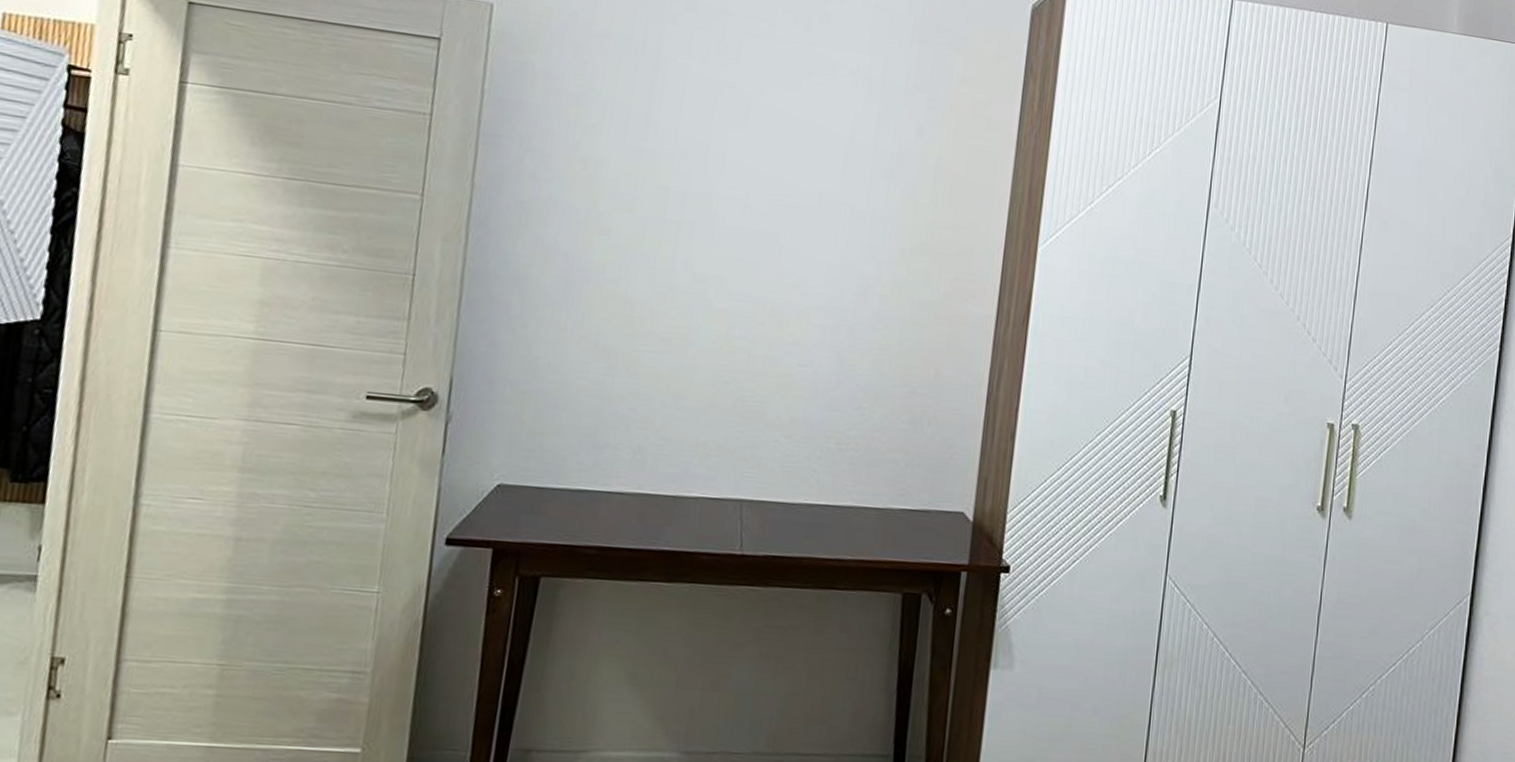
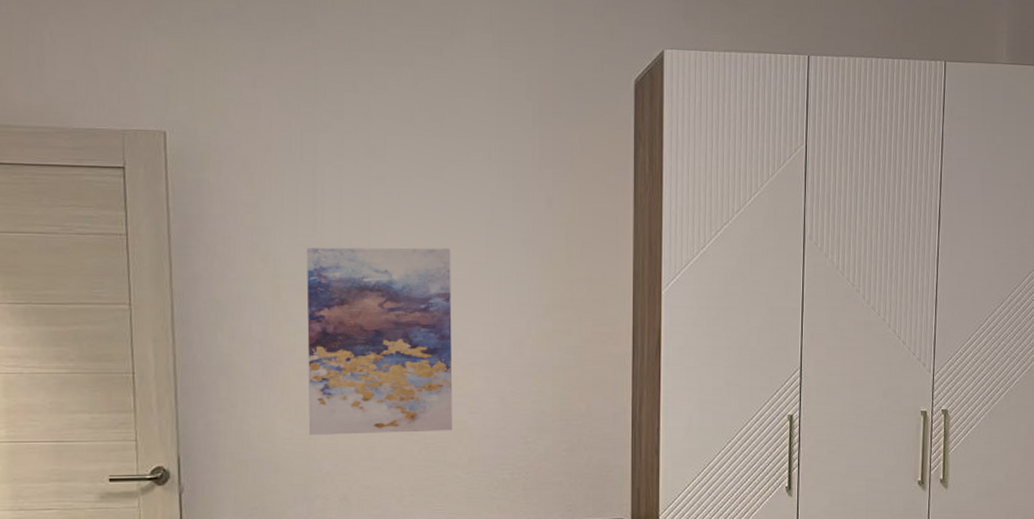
wall art: none [608,153,801,385] -> present [306,247,453,435]

